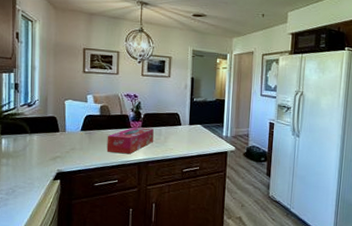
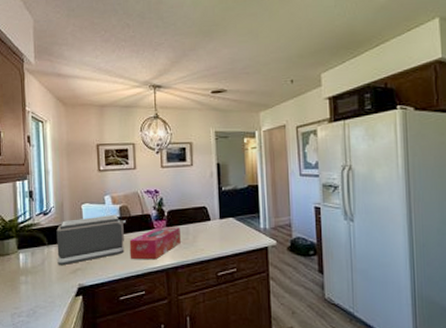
toaster: none [39,112,105,152] -> present [56,214,126,265]

